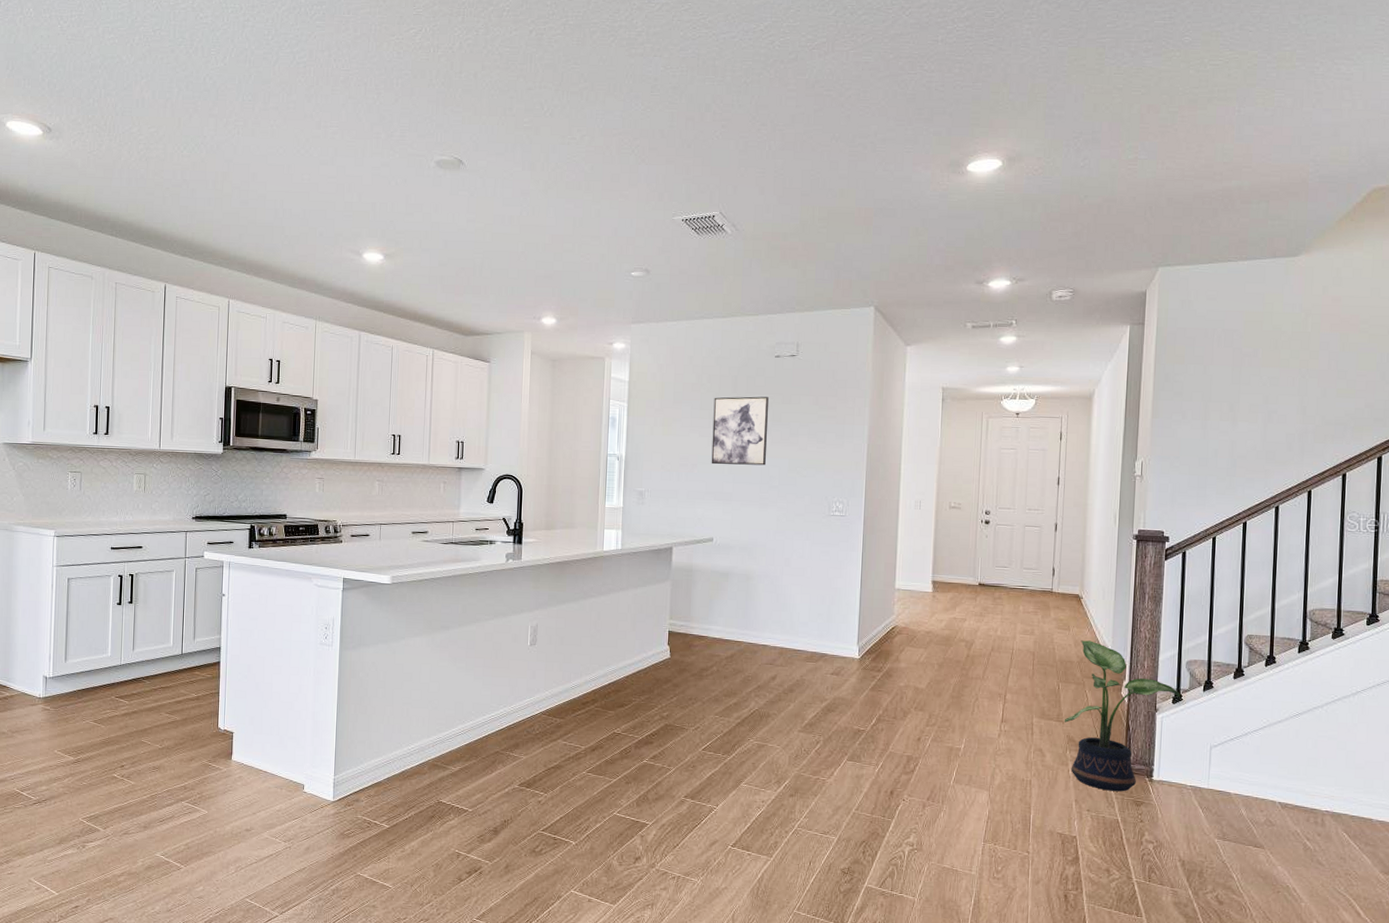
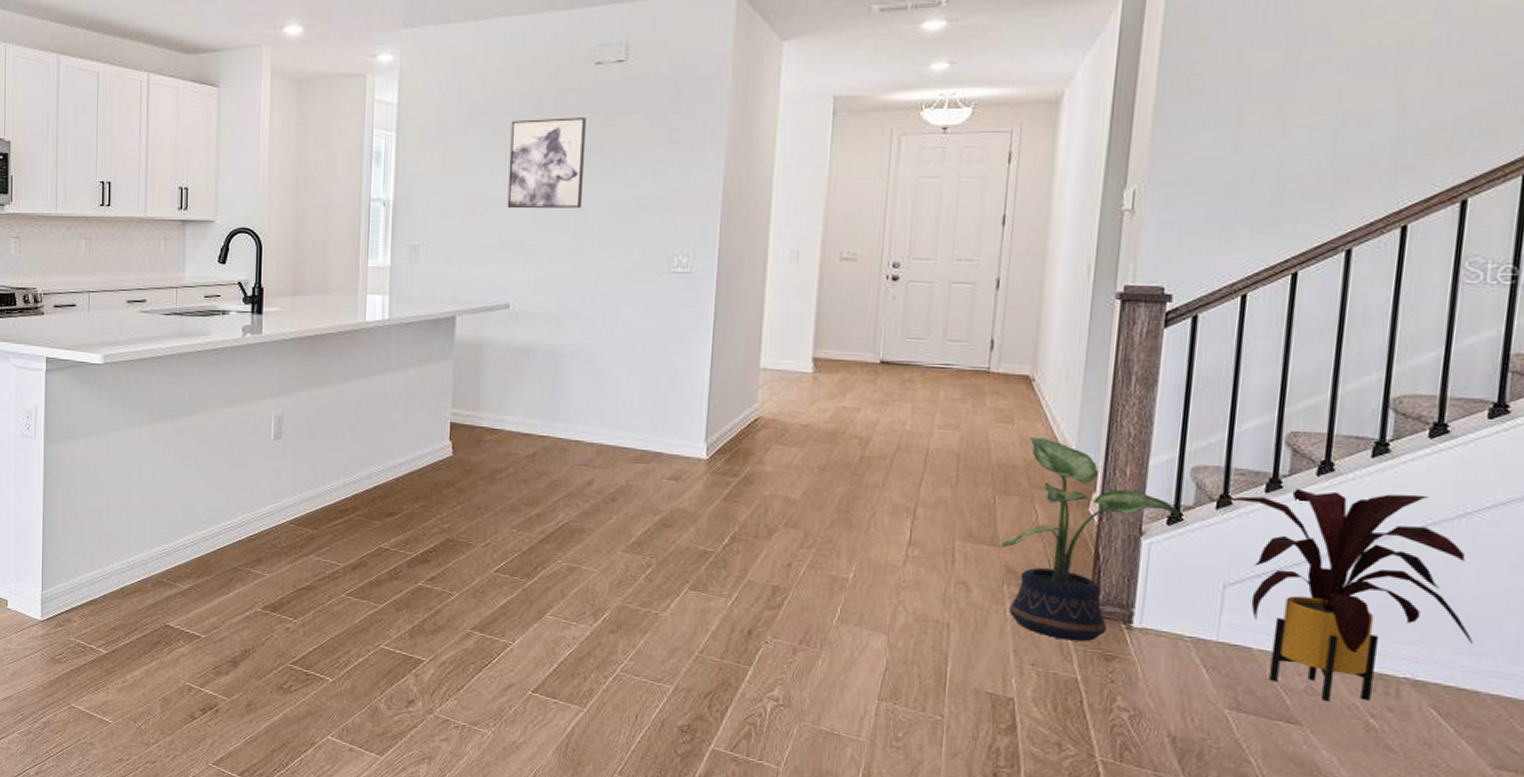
house plant: none [1199,675,1366,831] -> present [1209,488,1473,702]

